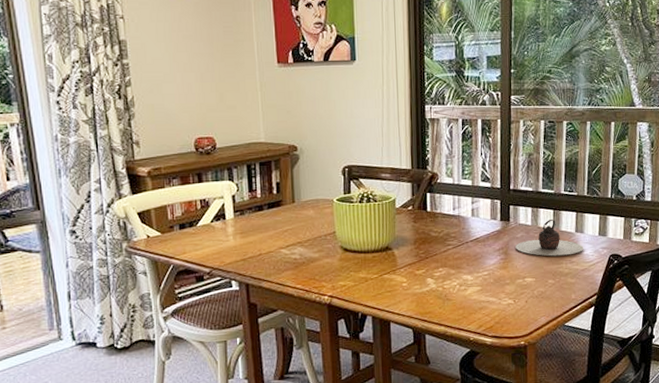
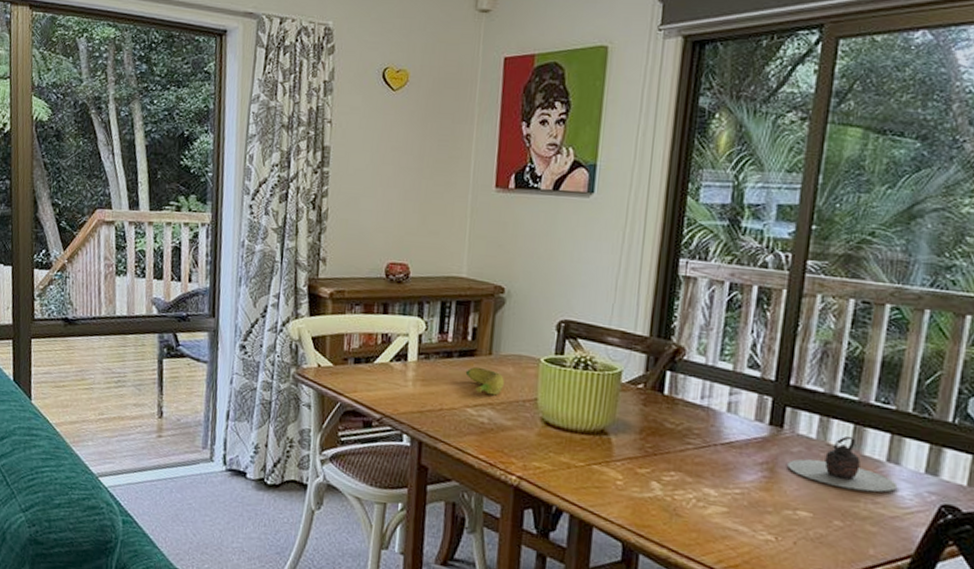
banana: none [275,214,308,236] -> present [465,366,504,396]

